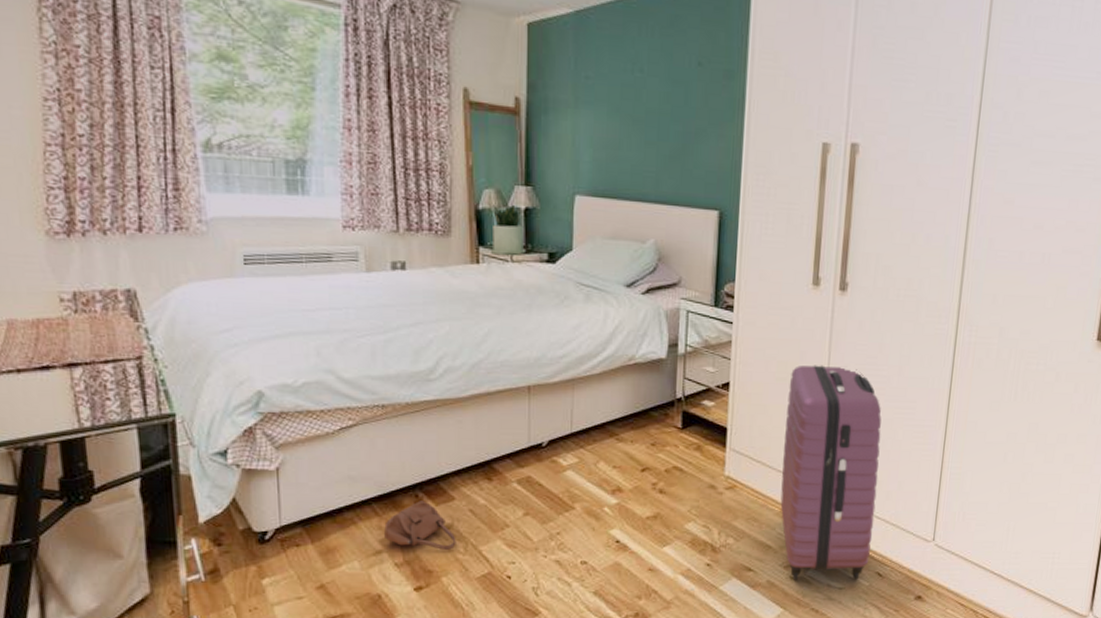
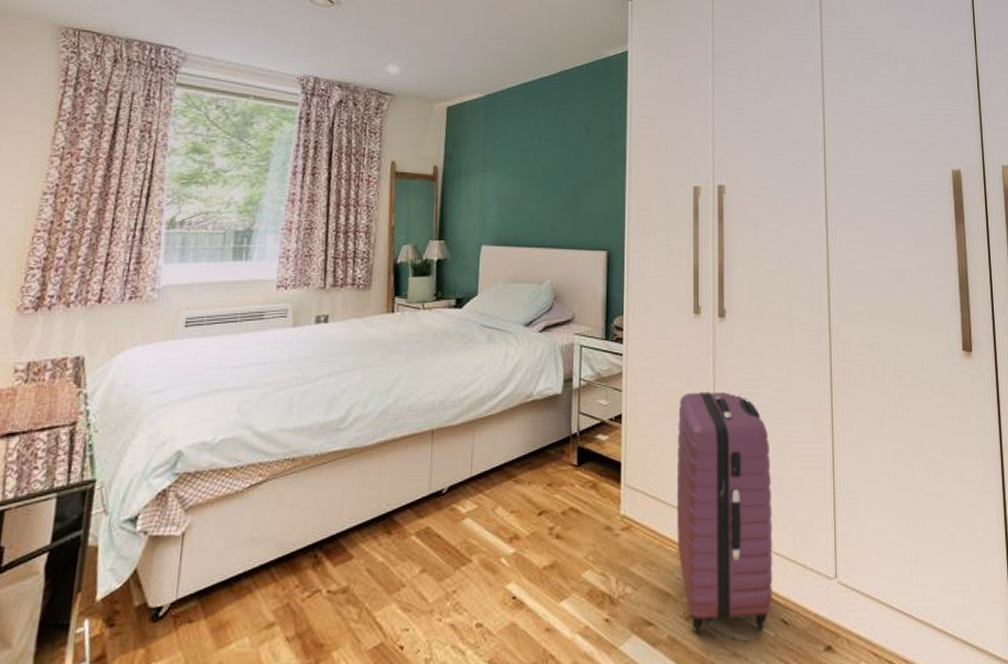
handbag: present [384,501,456,551] -> none [279,561,351,619]

